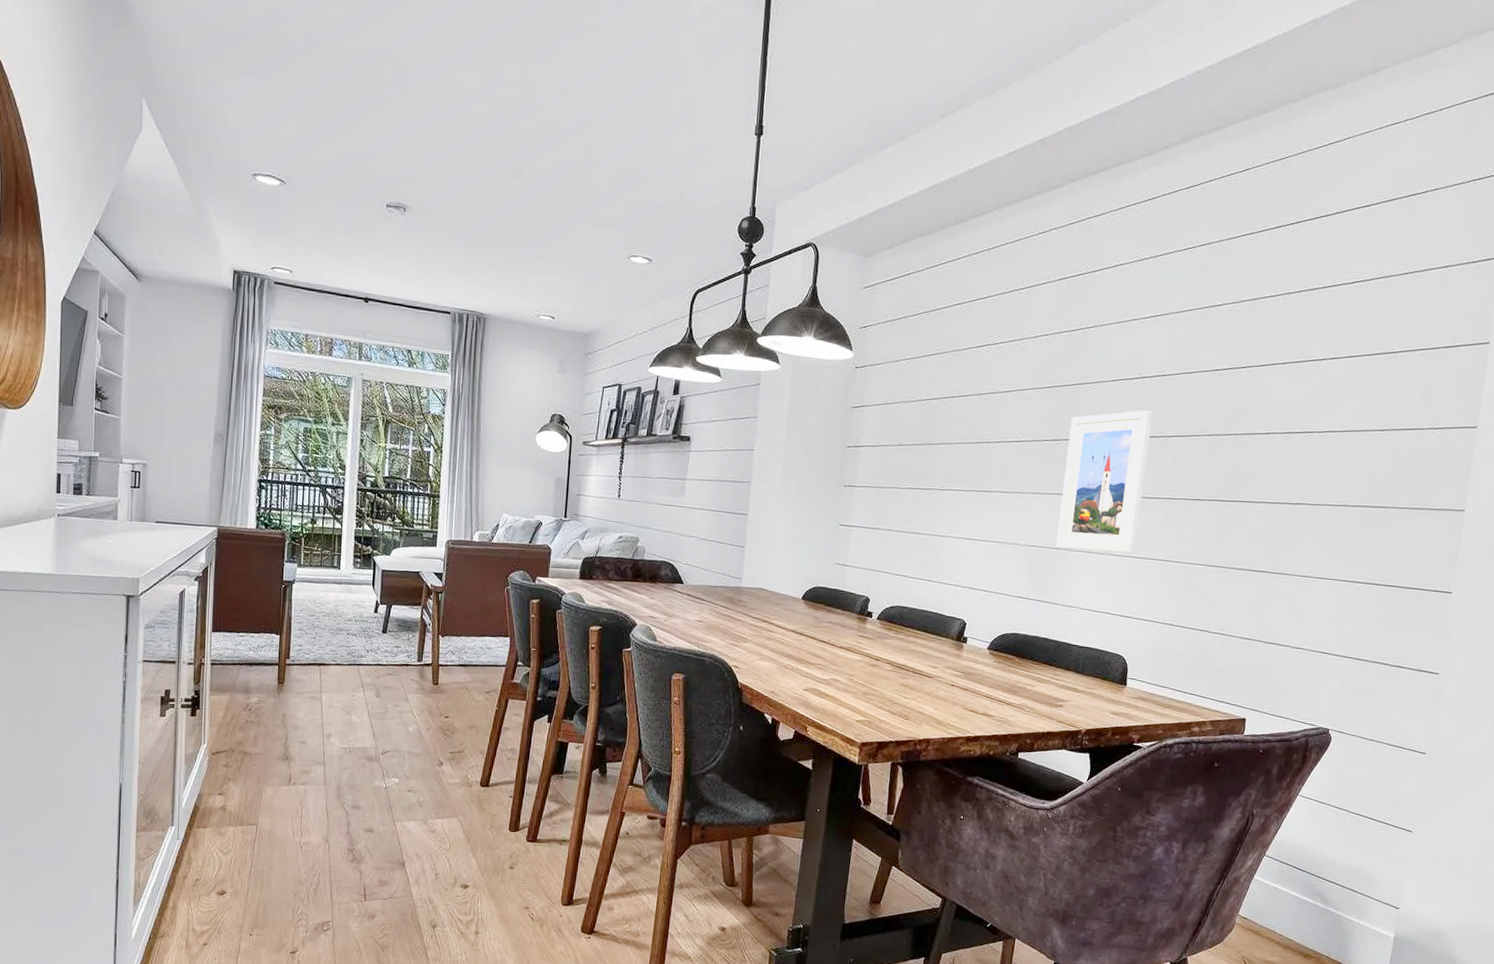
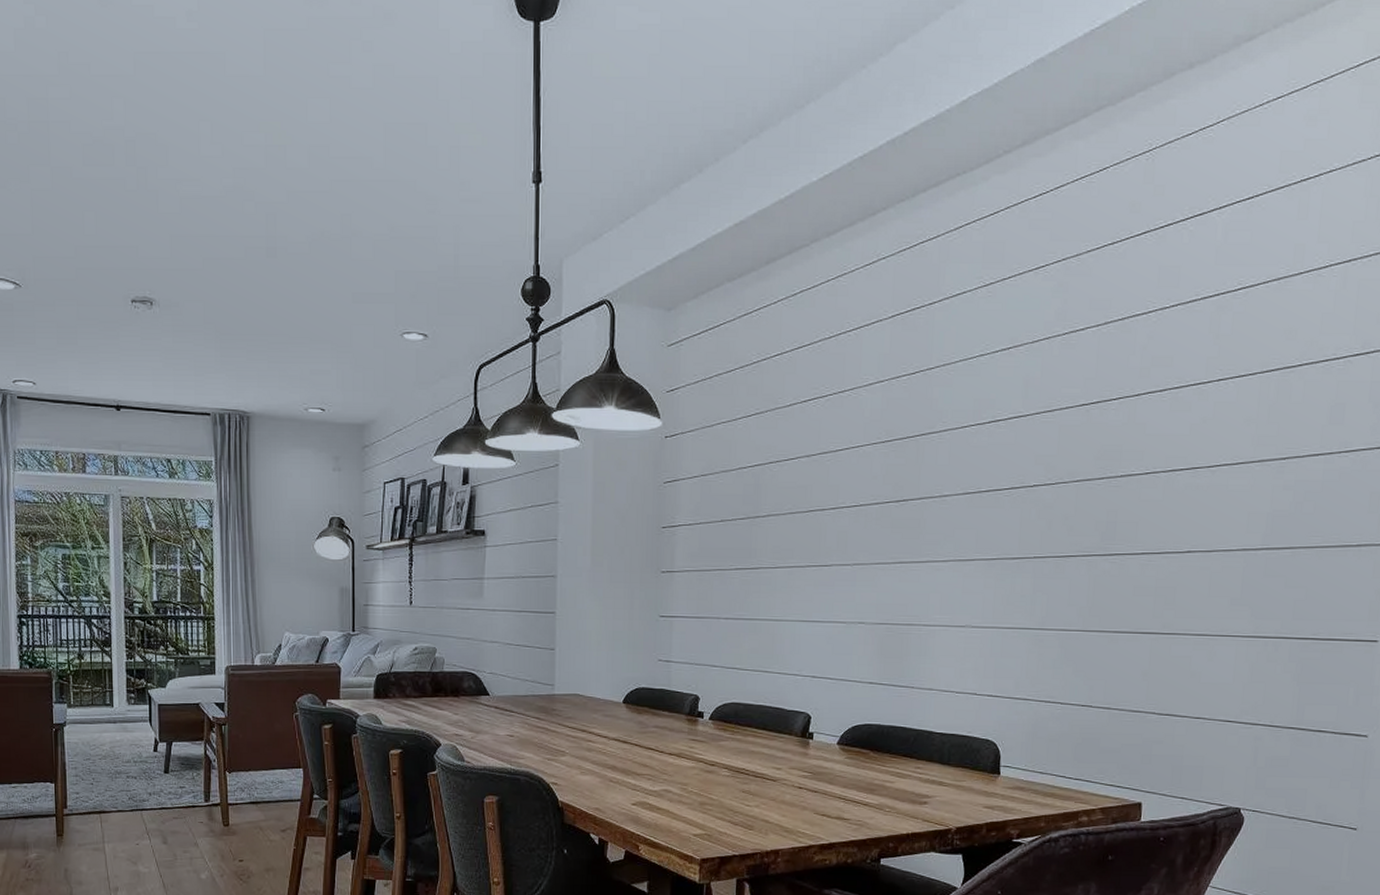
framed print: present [1056,410,1153,555] -> none [908,458,1011,625]

